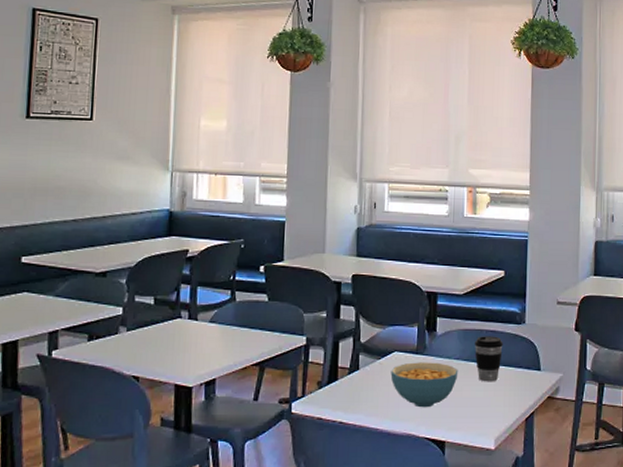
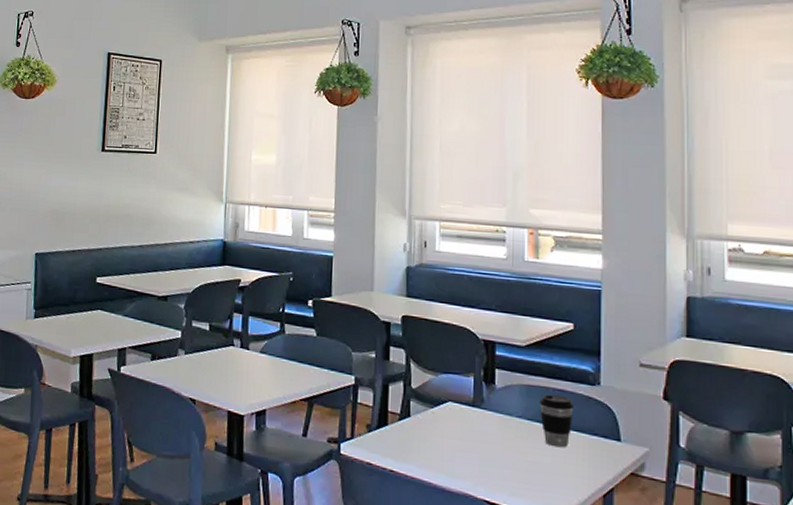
cereal bowl: present [390,362,459,408] -> none [444,415,521,467]

